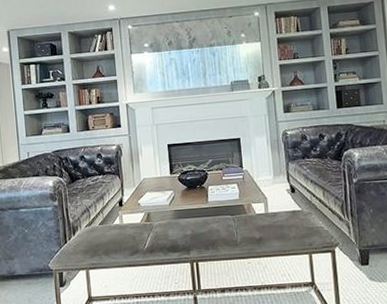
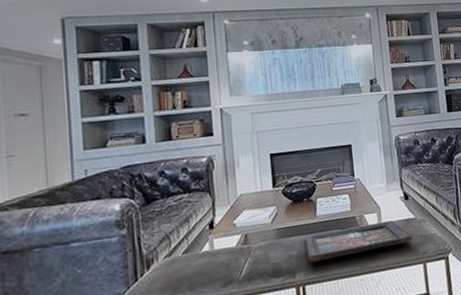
decorative tray: none [197,211,298,243] -> present [304,220,412,263]

